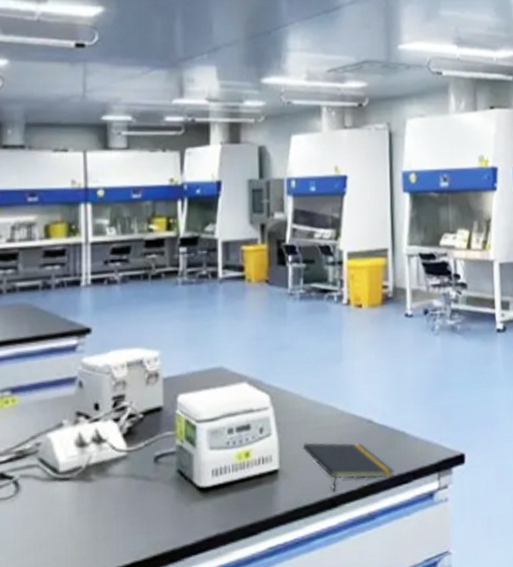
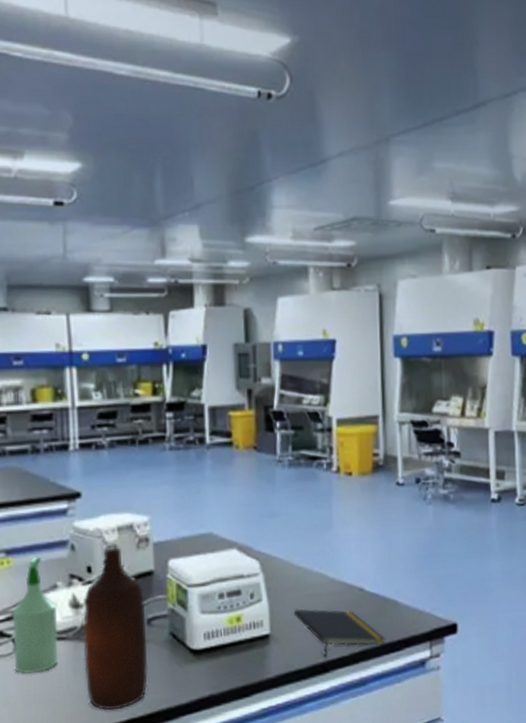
spray bottle: none [14,393,62,518] -> present [12,555,59,674]
bottle: none [87,383,154,555] -> present [83,547,148,711]

